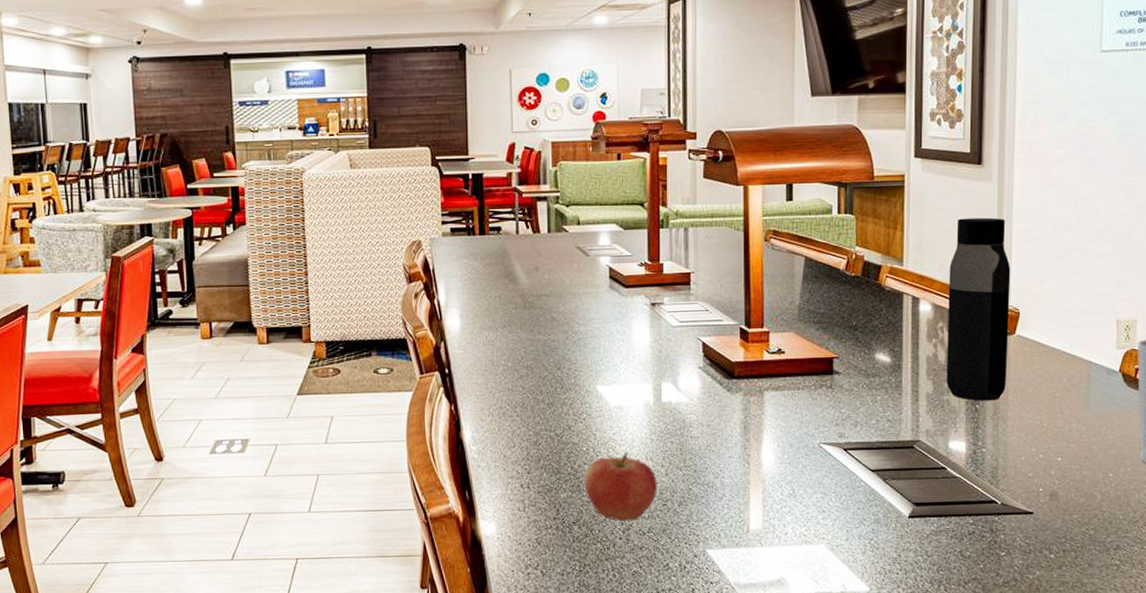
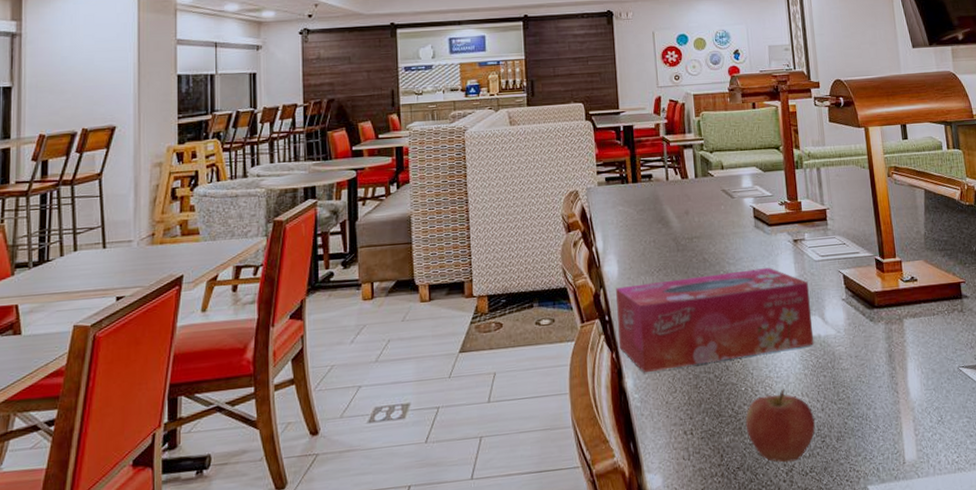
tissue box: none [457,331,664,427] -> present [616,268,814,374]

